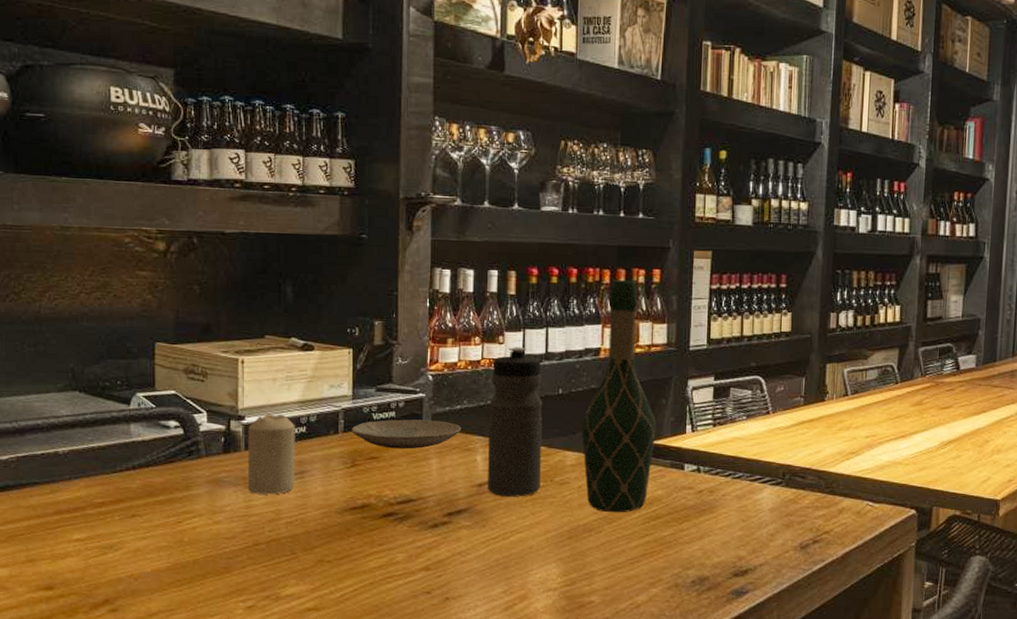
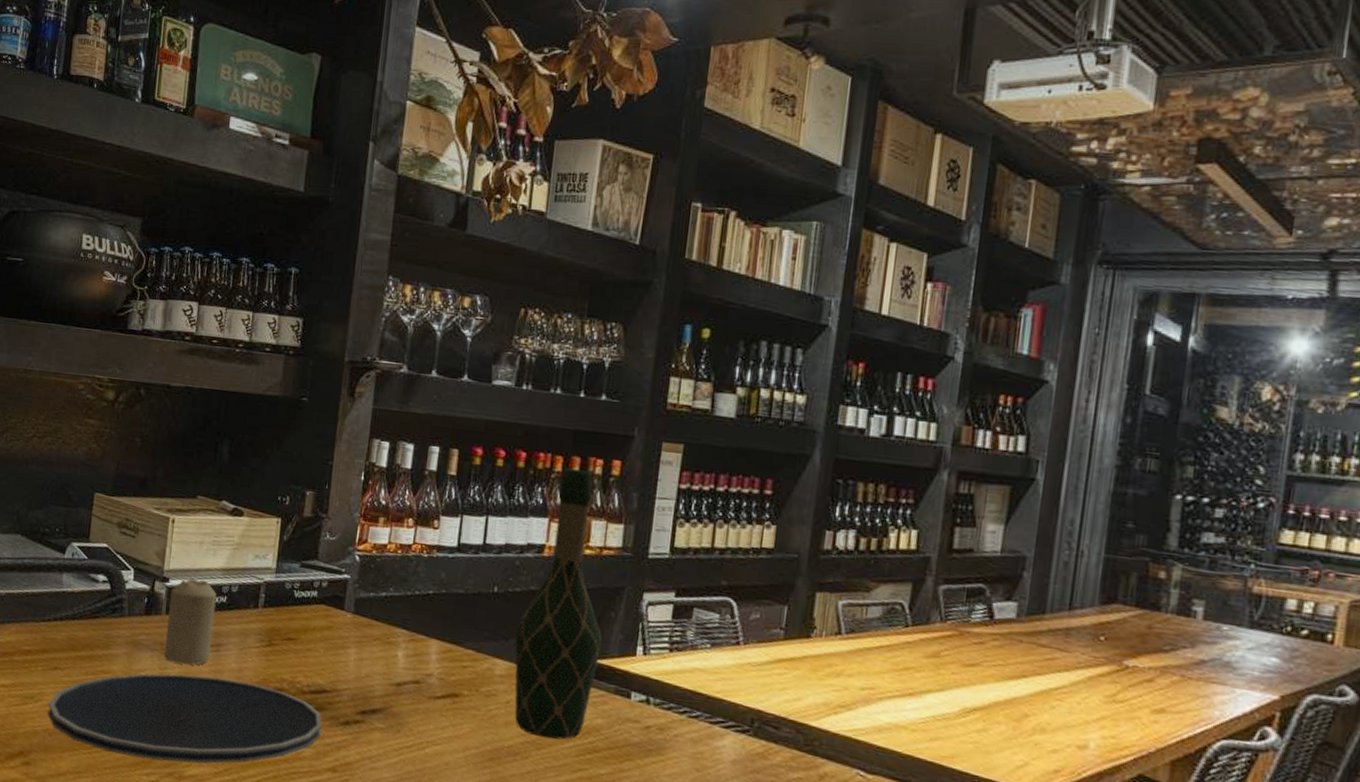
plate: none [130,502,412,587] -> present [48,673,322,764]
plate: present [351,419,462,449] -> none [271,598,385,635]
water bottle: present [487,347,543,497] -> none [405,533,478,705]

